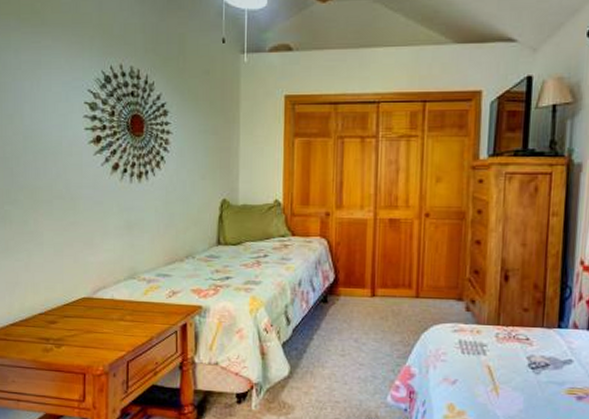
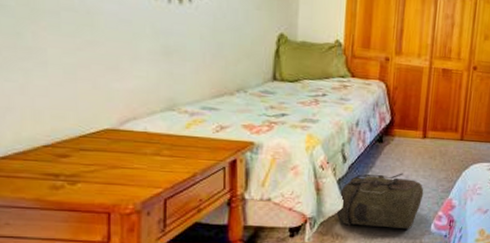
backpack: none [283,336,377,401] -> present [337,173,424,230]

